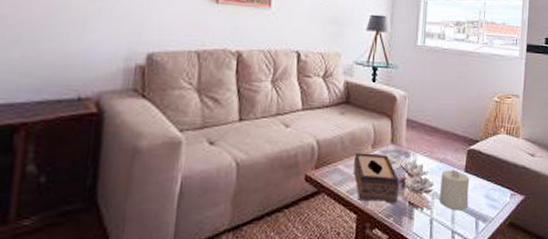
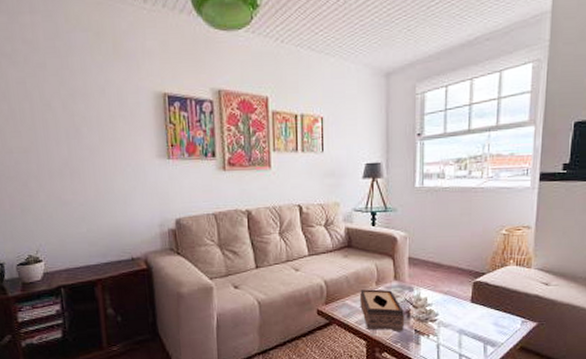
candle: present [439,168,470,211] -> none [445,300,477,337]

